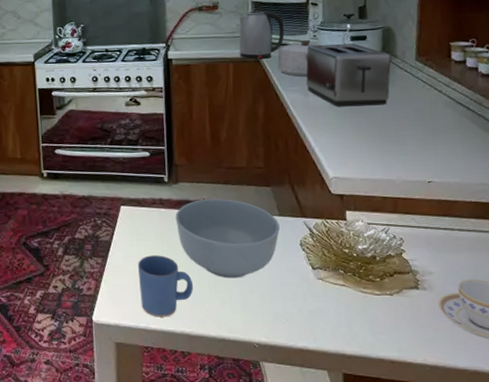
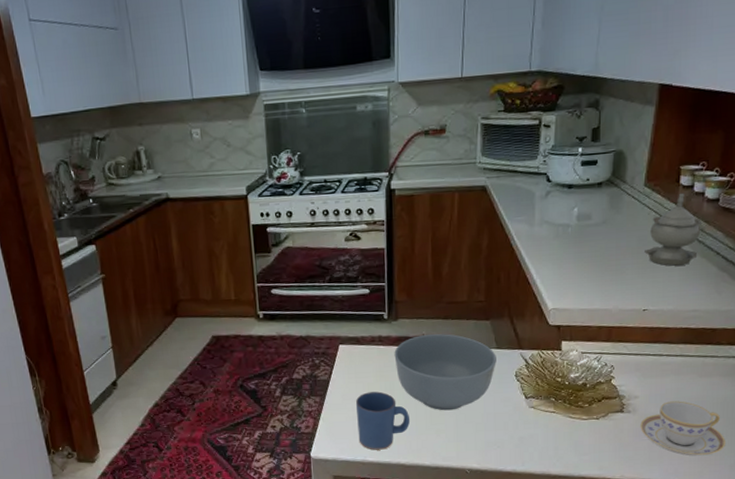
kettle: present [239,10,285,60] -> none [465,133,515,188]
cooking pot: present [277,39,321,77] -> none [505,165,551,206]
toaster: present [306,43,392,106] -> none [532,169,620,236]
sugar bowl: none [423,67,479,138] -> present [645,192,702,266]

